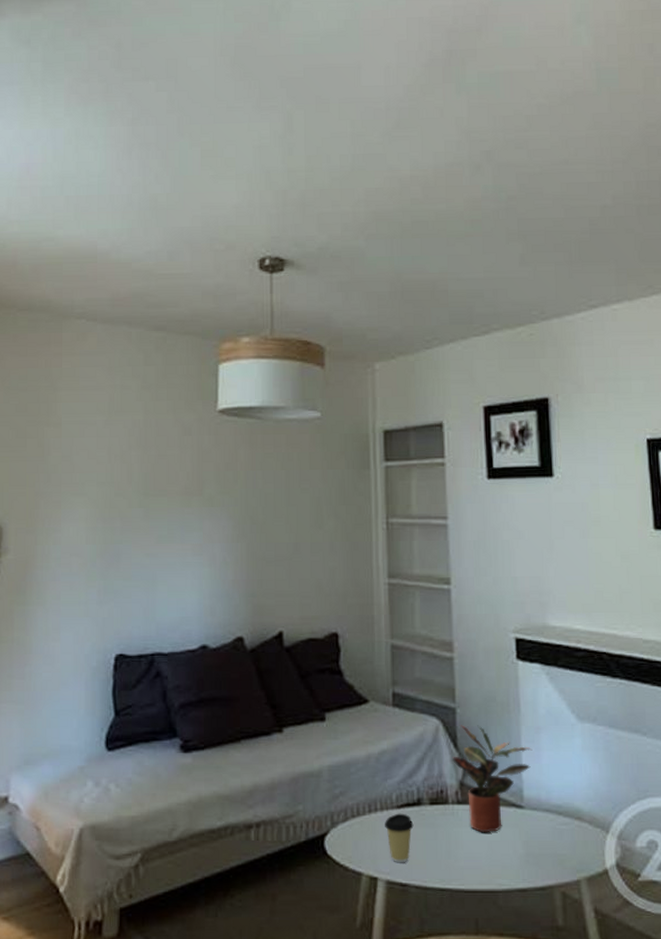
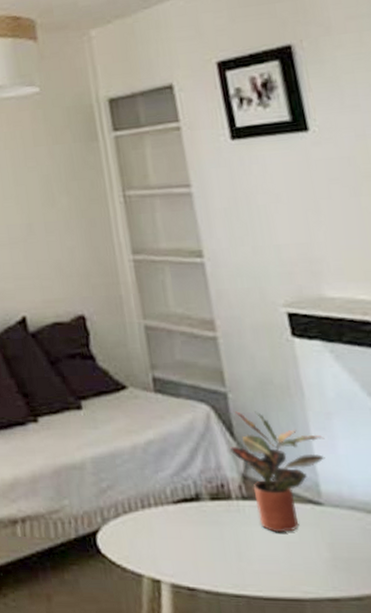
coffee cup: present [385,813,414,863] -> none [161,509,195,565]

